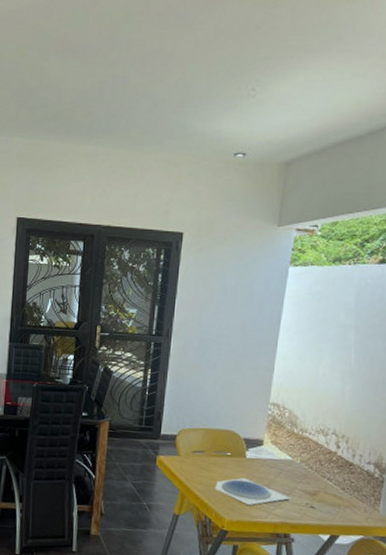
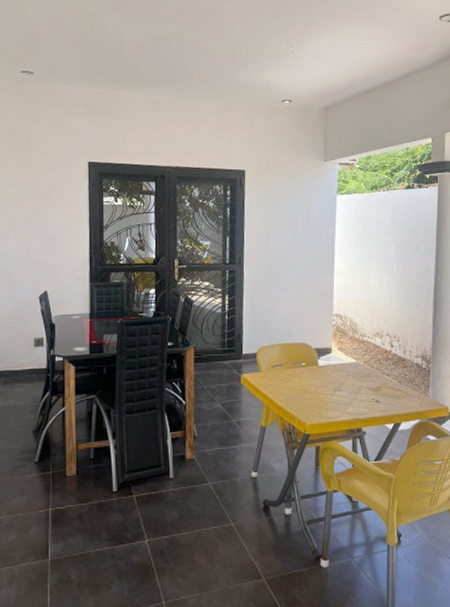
plate: present [215,477,291,506] -> none [295,383,359,409]

